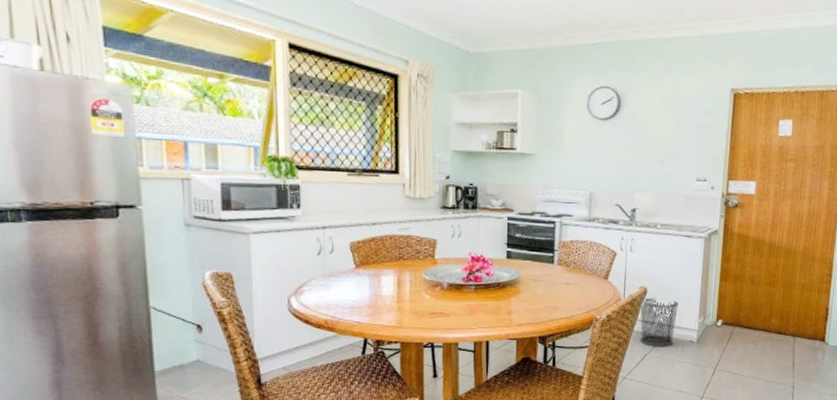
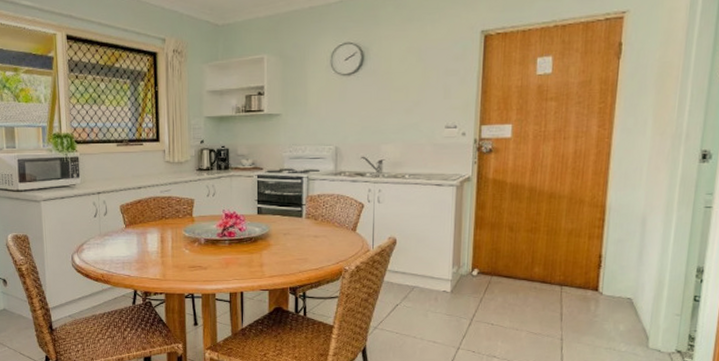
trash can: present [639,298,679,346] -> none [389,248,430,296]

